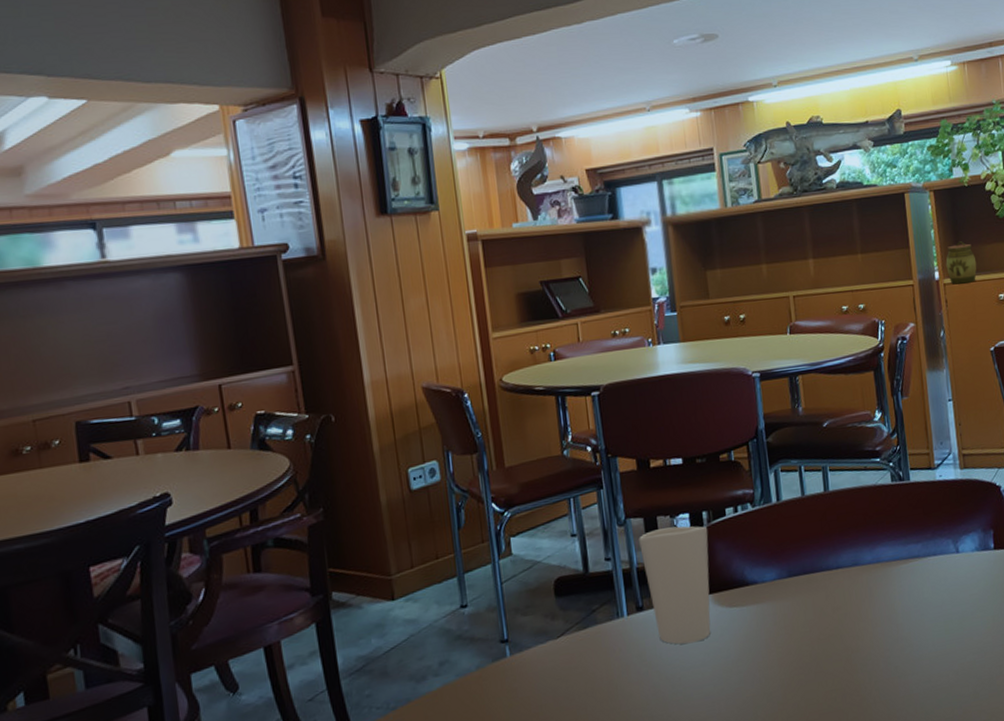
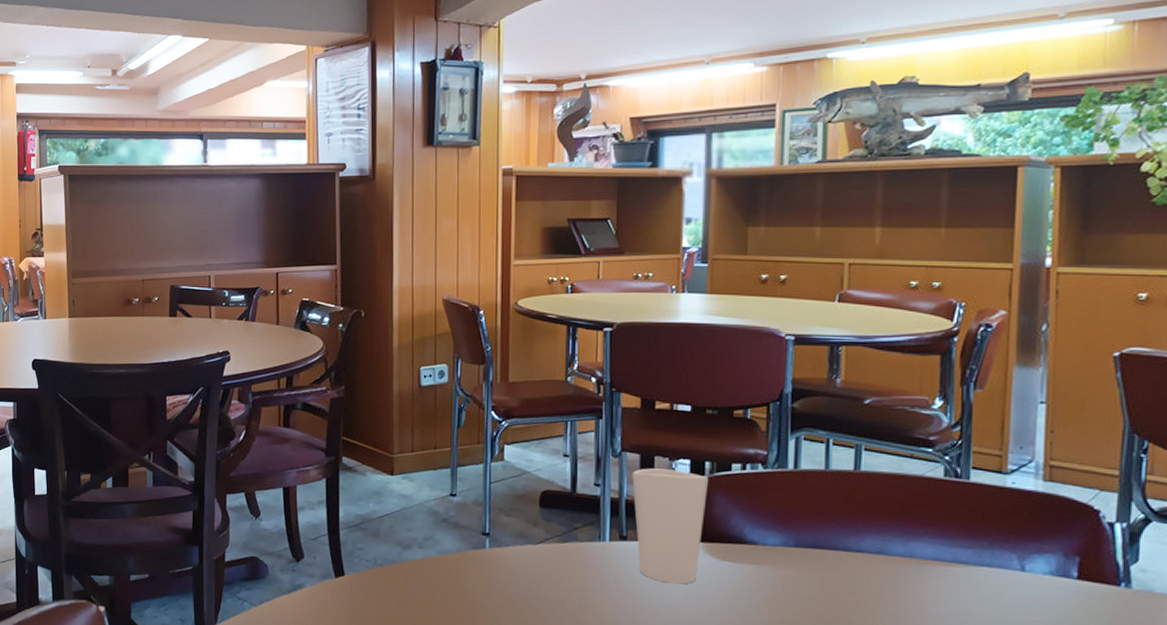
decorative jar: present [945,241,977,285] -> none [1064,227,1111,275]

